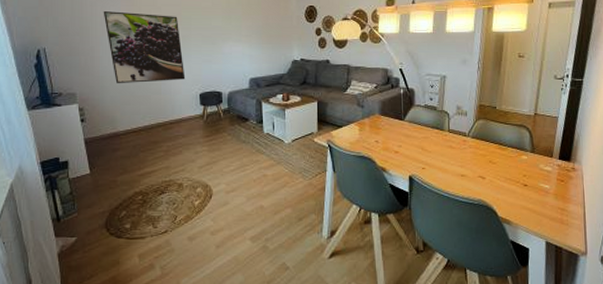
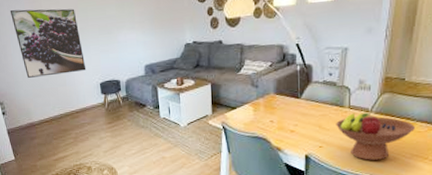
fruit bowl: none [437,136,508,183] -> present [336,112,416,161]

